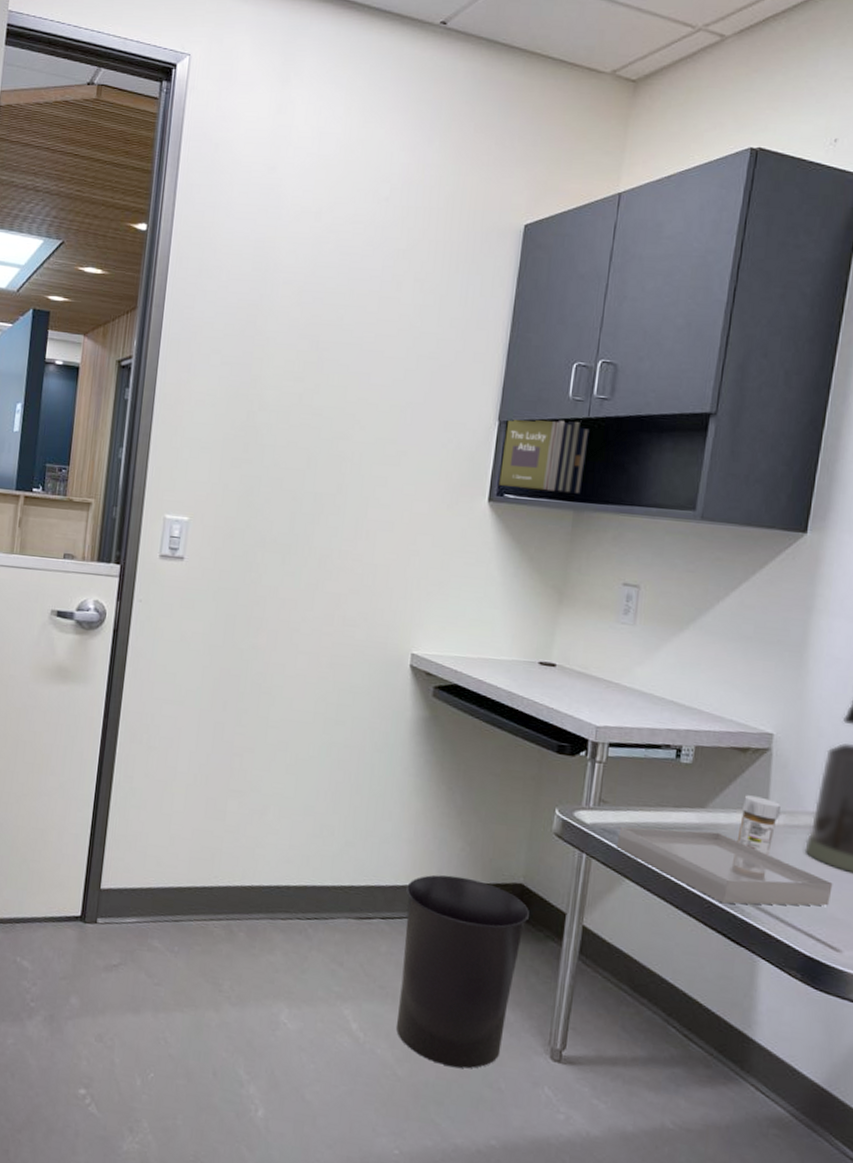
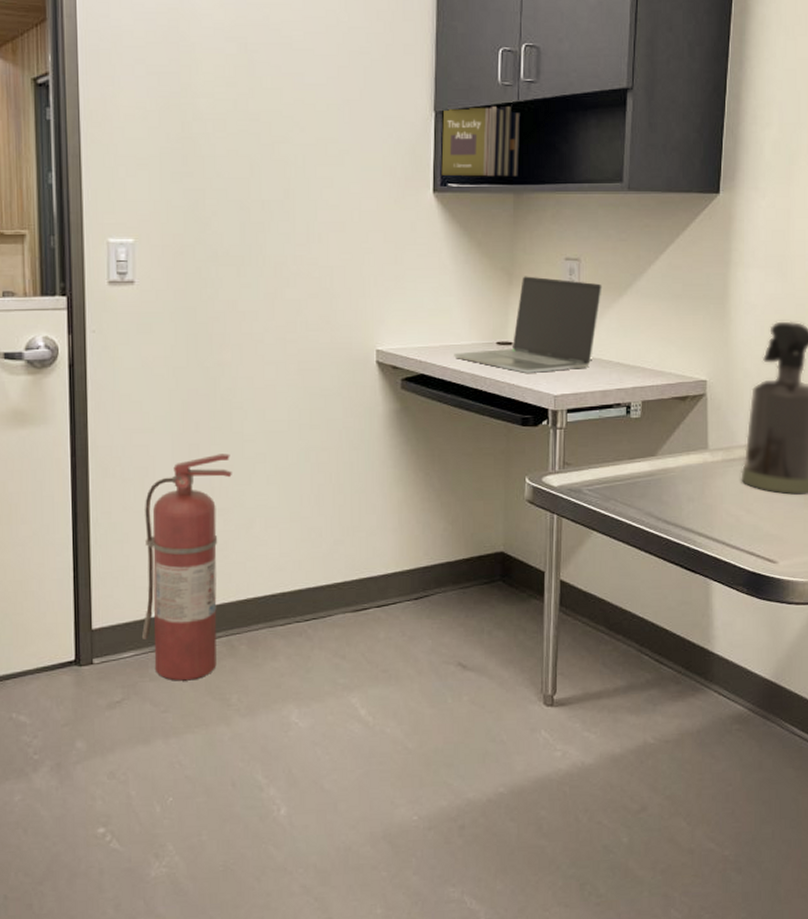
fire extinguisher: none [145,735,253,959] -> present [141,454,232,681]
waste bin: present [396,875,529,1069] -> none [397,555,512,730]
laptop: none [492,597,662,702] -> present [454,276,602,373]
tray: present [616,826,833,906] -> none [582,476,766,538]
medicine: present [737,795,781,855] -> none [684,438,718,489]

